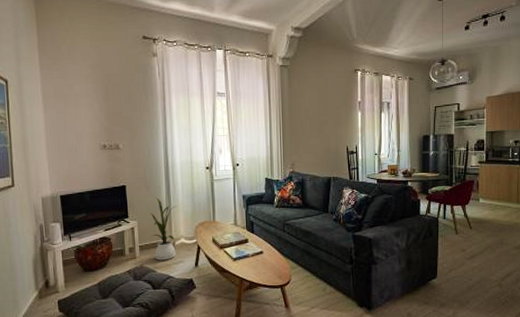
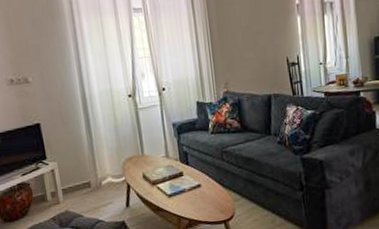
house plant: present [150,198,177,261] -> none [70,134,104,204]

